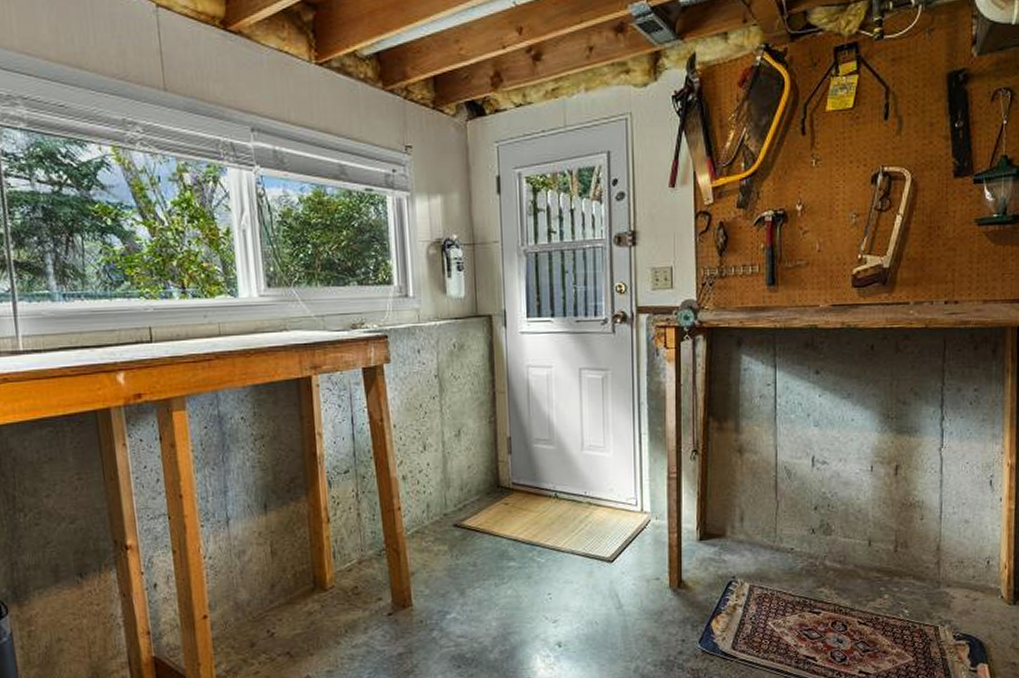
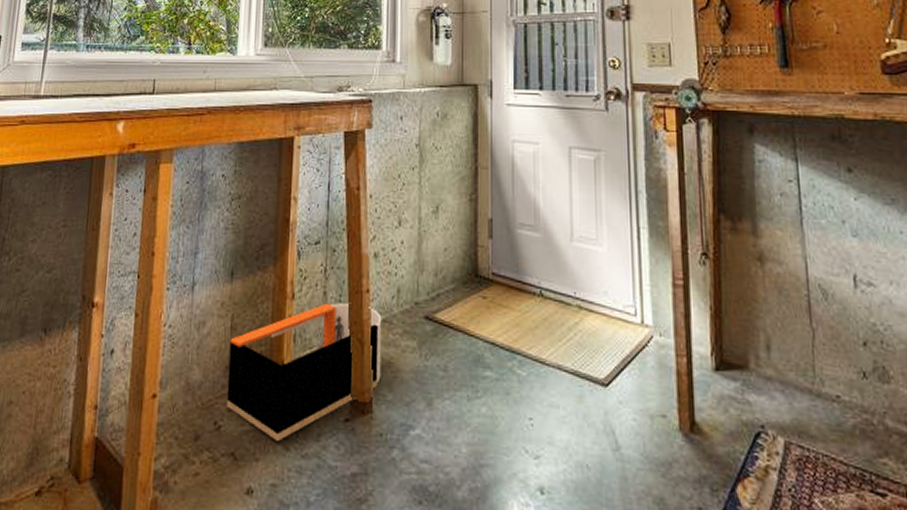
storage bin: none [272,521,418,638] -> present [226,303,382,441]

